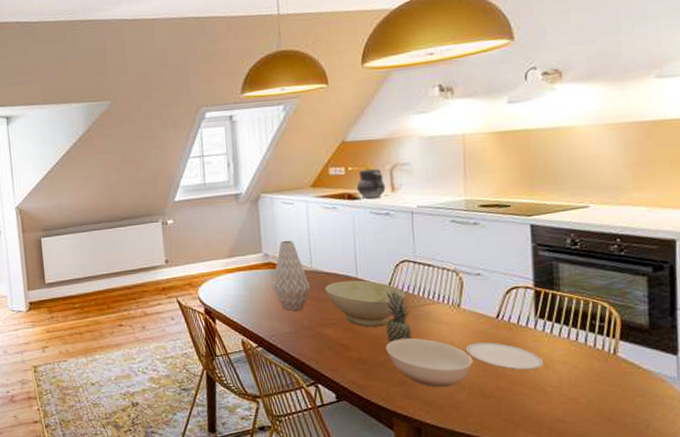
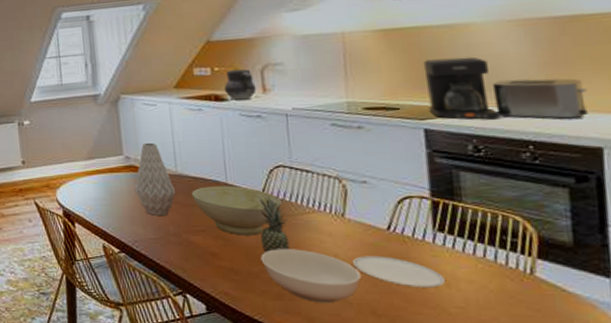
coffee maker: none [531,157,595,216] -> present [423,57,501,120]
toaster: none [589,178,666,215] -> present [493,78,589,120]

